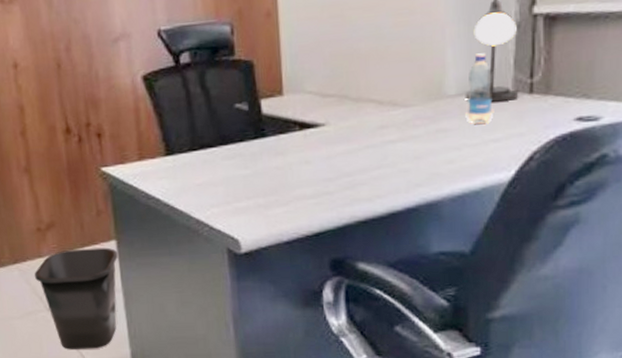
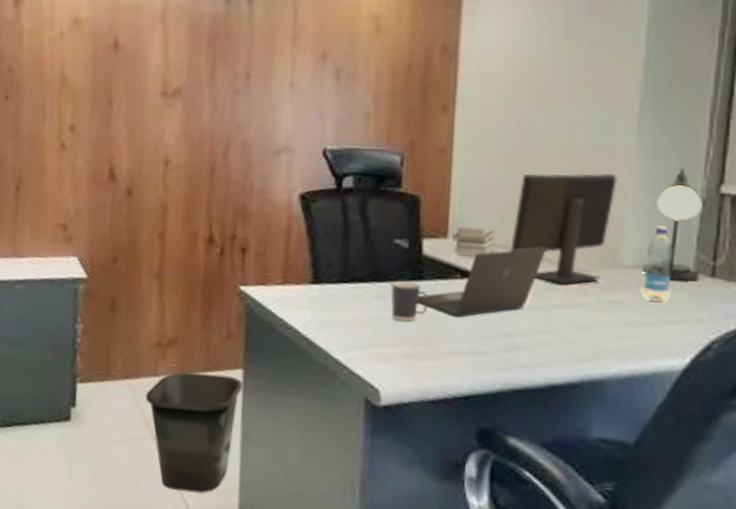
mug: none [237,139,273,177] -> present [390,281,429,322]
laptop: none [262,91,375,166] -> present [417,248,546,317]
books: none [287,76,331,111] -> present [452,222,498,258]
computer monitor: none [342,11,435,124] -> present [510,173,617,286]

